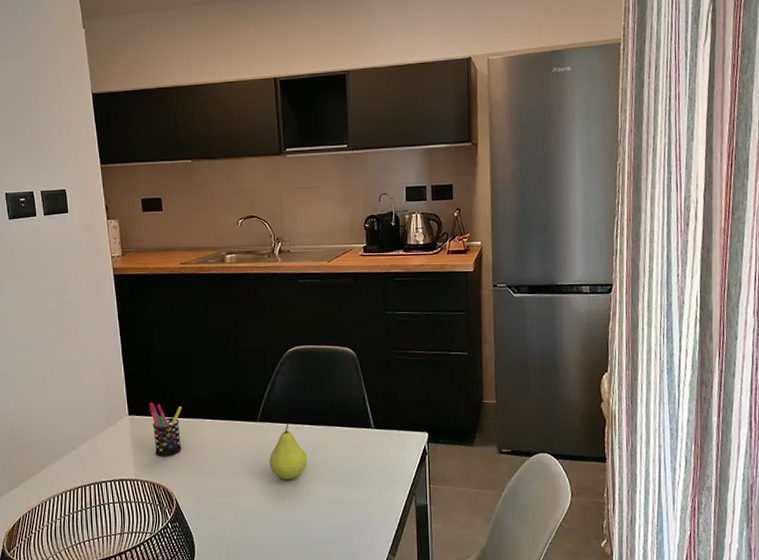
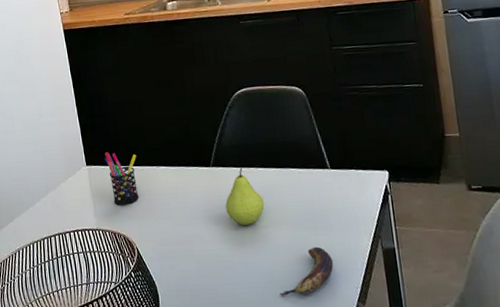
banana: none [315,502,369,548] -> present [280,246,334,296]

